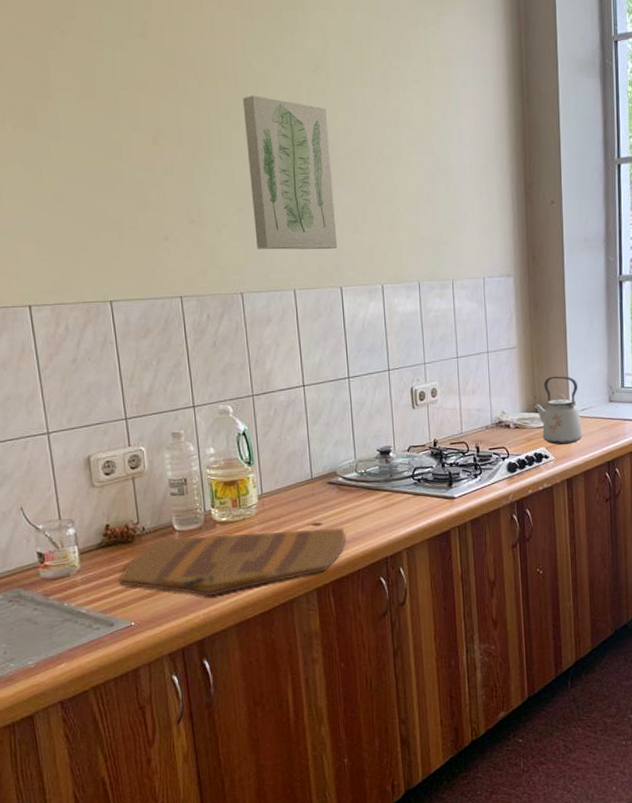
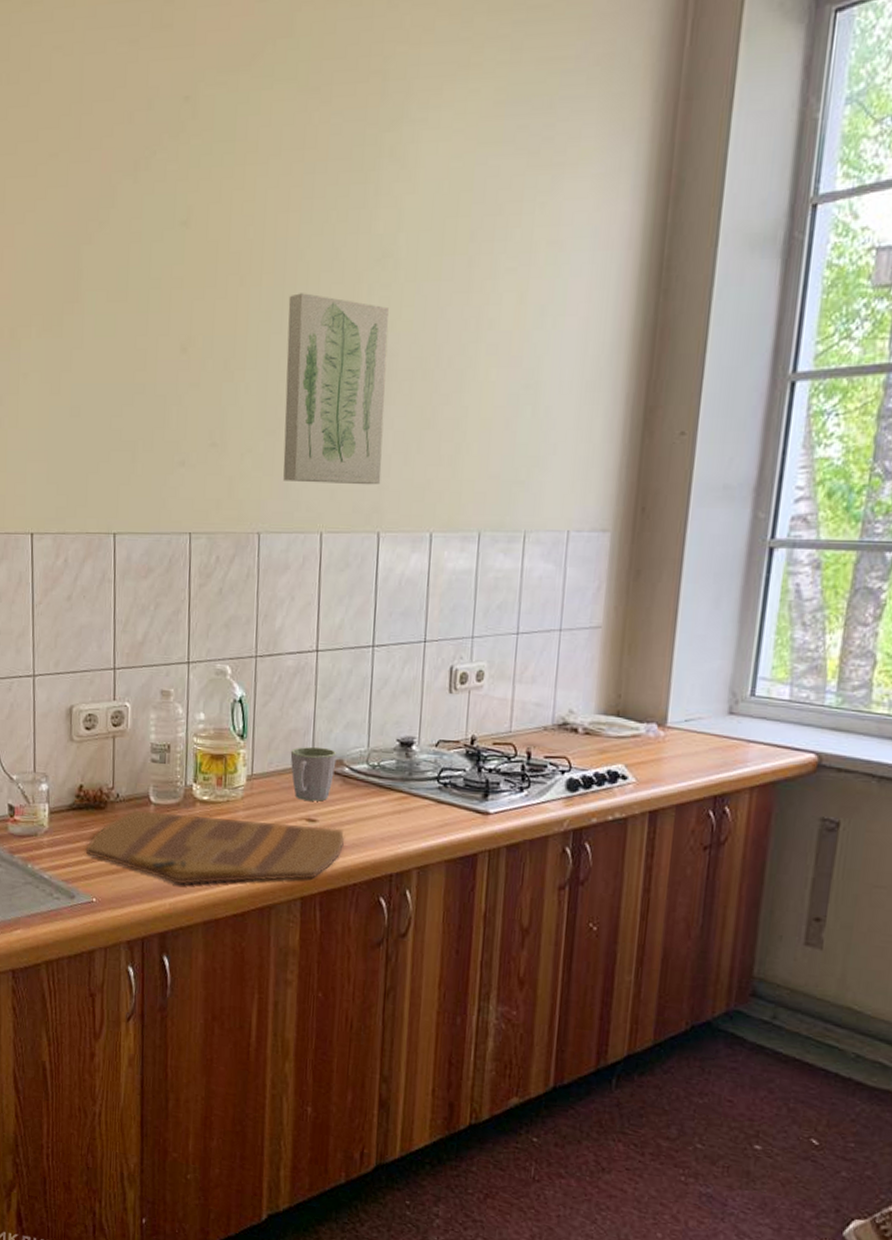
mug: none [292,463,331,509] -> present [290,746,337,801]
kettle: present [534,376,582,445] -> none [615,670,685,765]

